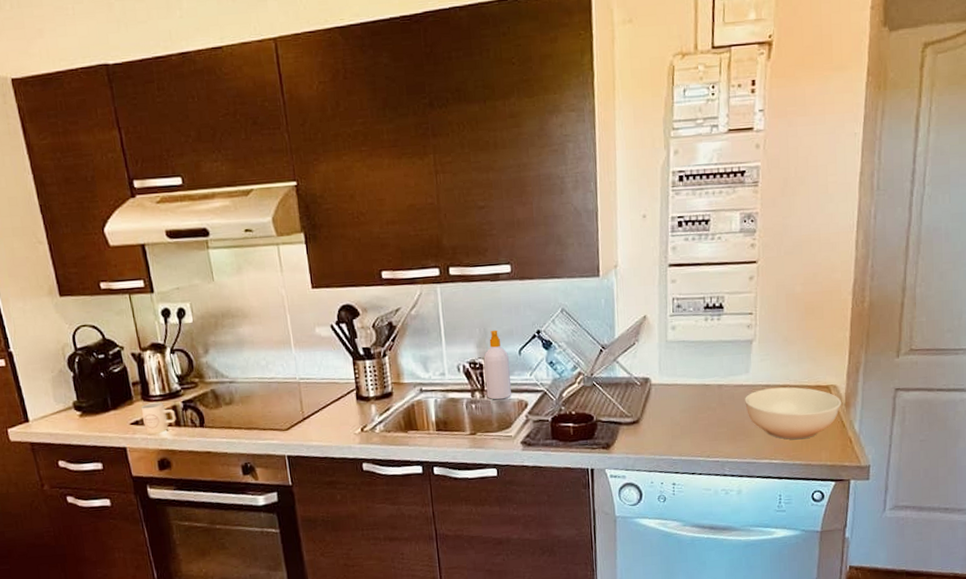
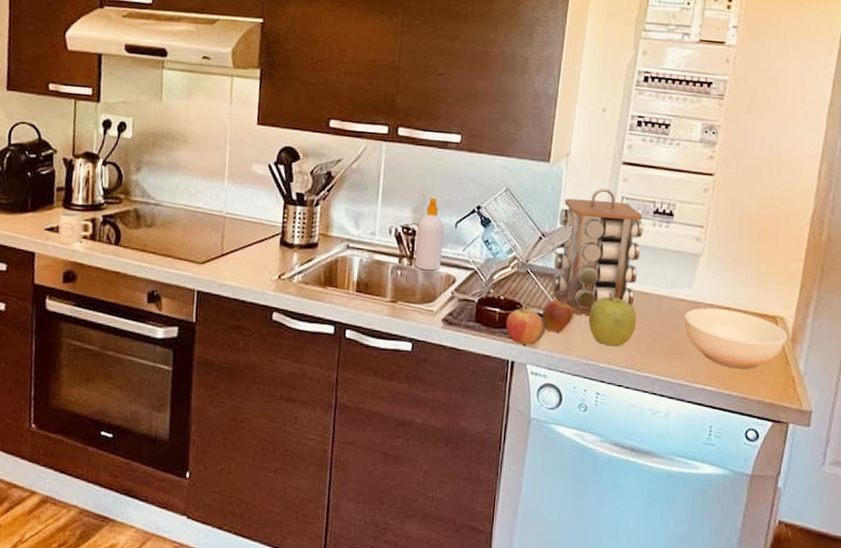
fruit: none [580,417,616,453] -> present [505,305,544,345]
fruit: none [613,402,641,436] -> present [542,298,573,333]
spice rack: none [615,292,697,416] -> present [551,188,644,315]
fruit: none [656,391,702,439] -> present [588,293,637,347]

